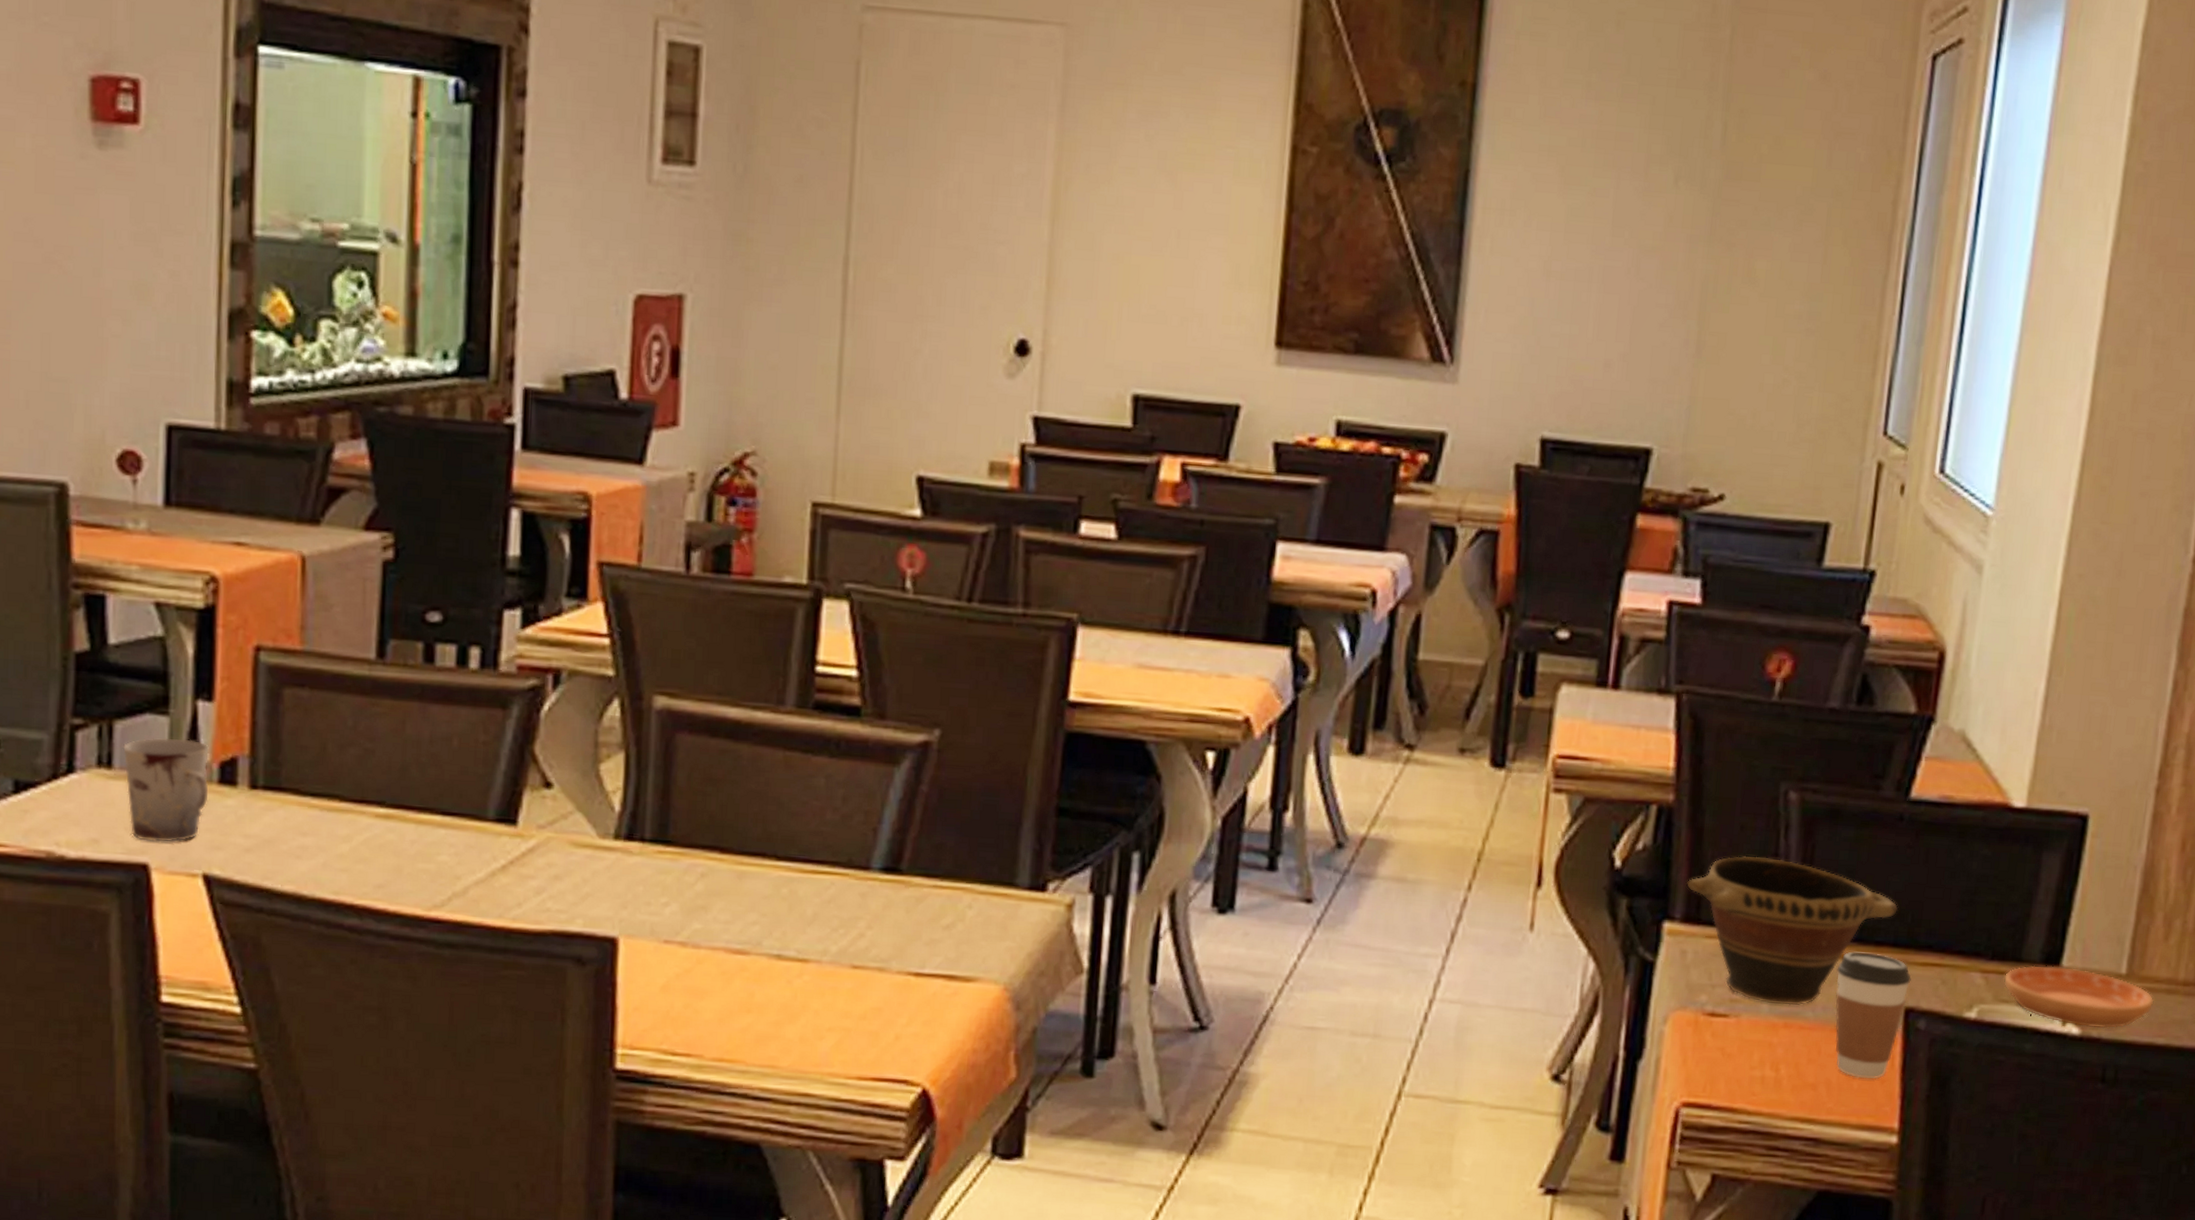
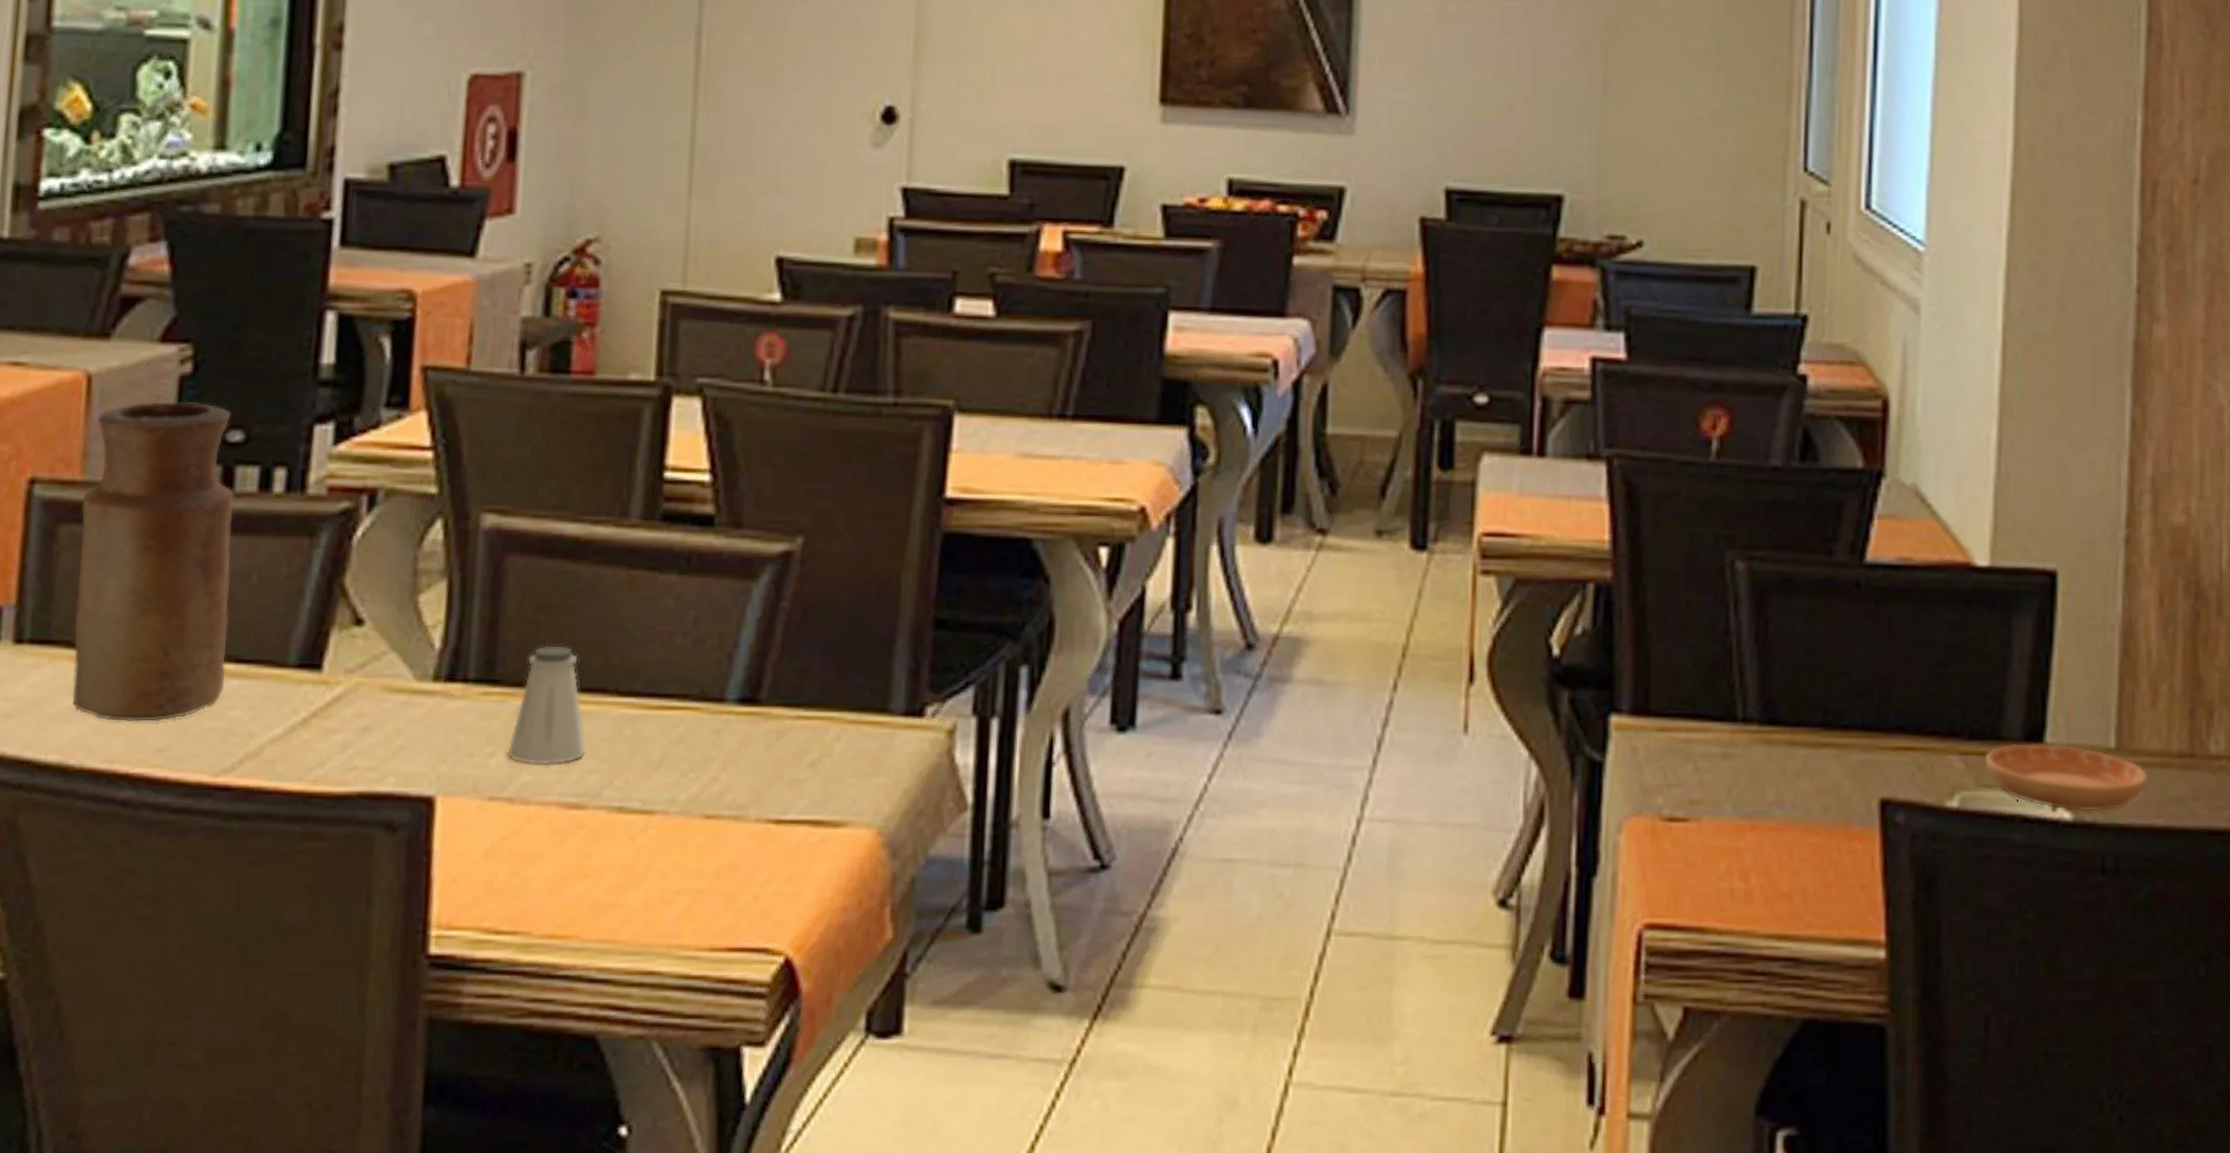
vase: none [300,582,435,862] -> present [72,401,233,722]
saltshaker: none [680,813,750,917] -> present [507,645,587,765]
bowl: present [1687,855,1899,1006] -> none [1632,635,1864,804]
coffee cup: present [1835,951,1911,1079] -> none [1802,738,1884,885]

